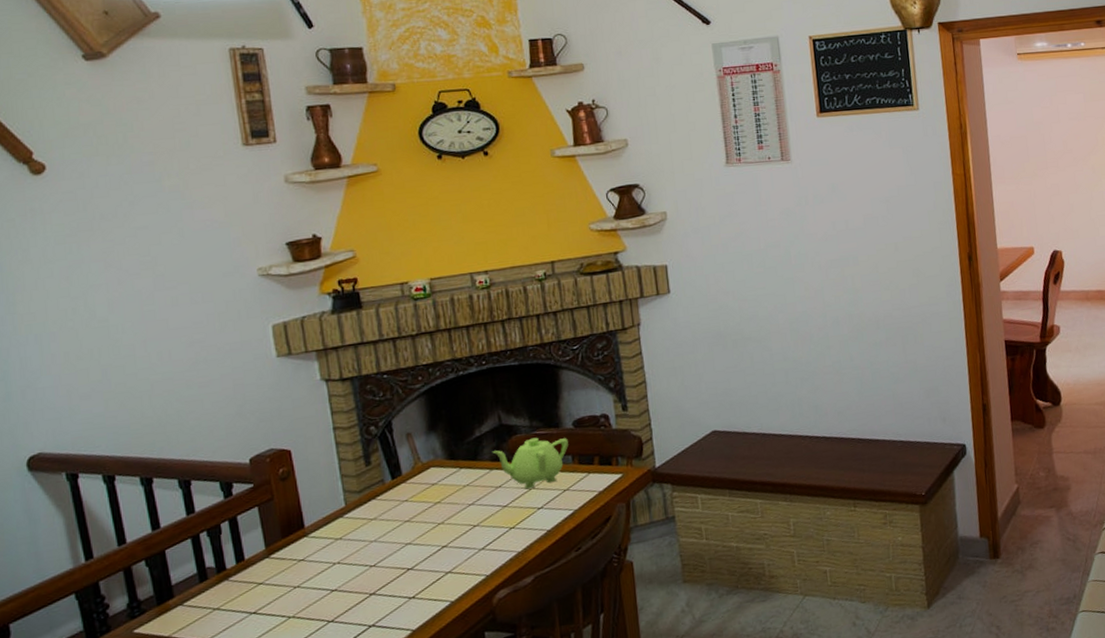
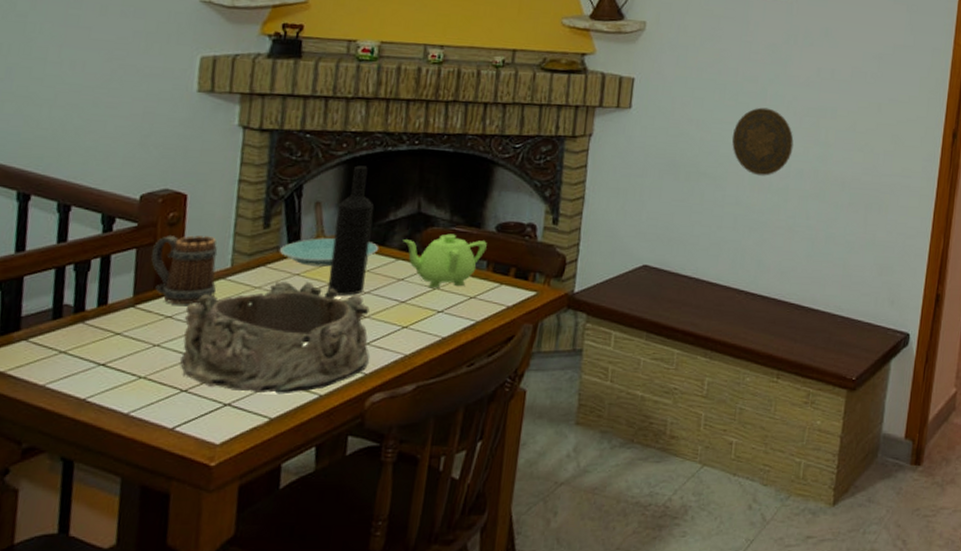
mug: none [272,482,337,548] -> present [150,235,218,305]
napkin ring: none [314,505,487,614] -> present [180,281,370,395]
plate: none [384,459,473,491] -> present [279,237,379,267]
wine bottle: none [427,393,467,512] -> present [327,165,374,296]
decorative plate: none [767,267,825,331] -> present [732,107,794,176]

